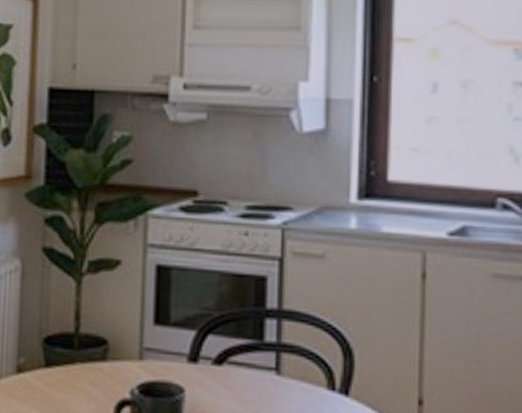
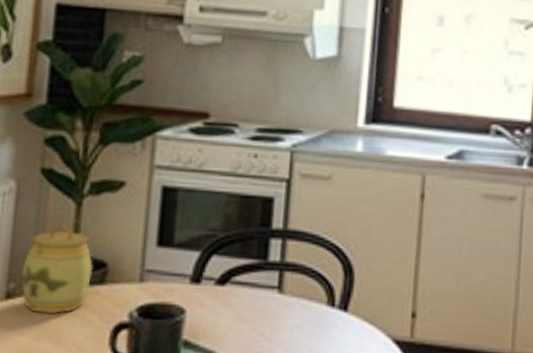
jar: none [29,300,94,389] -> present [21,223,93,314]

